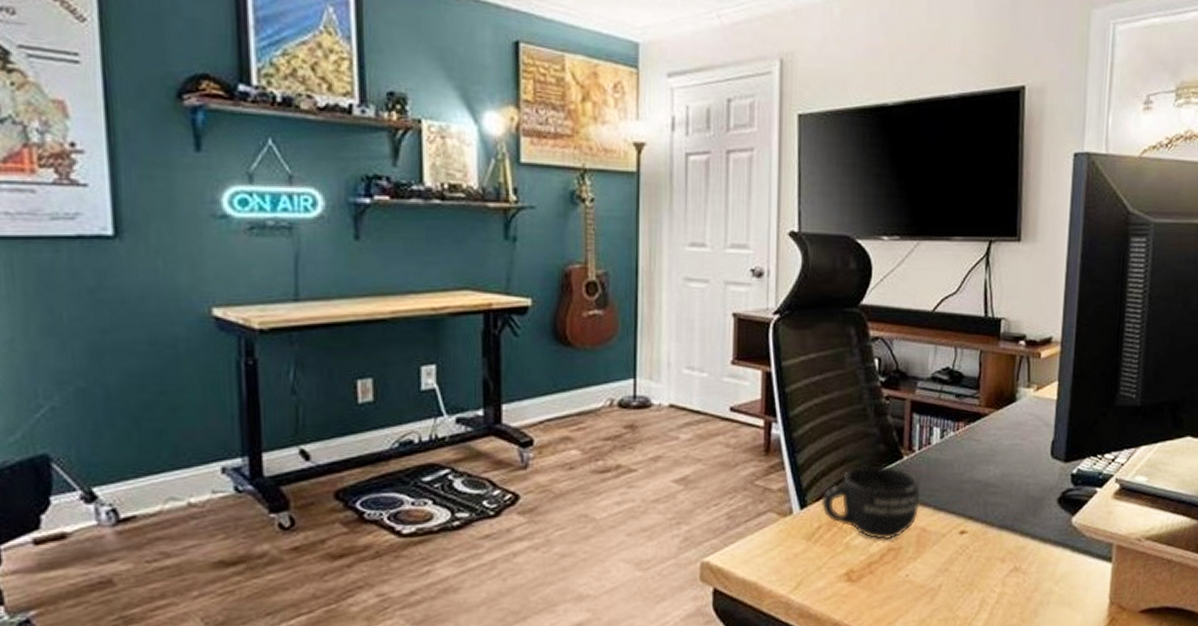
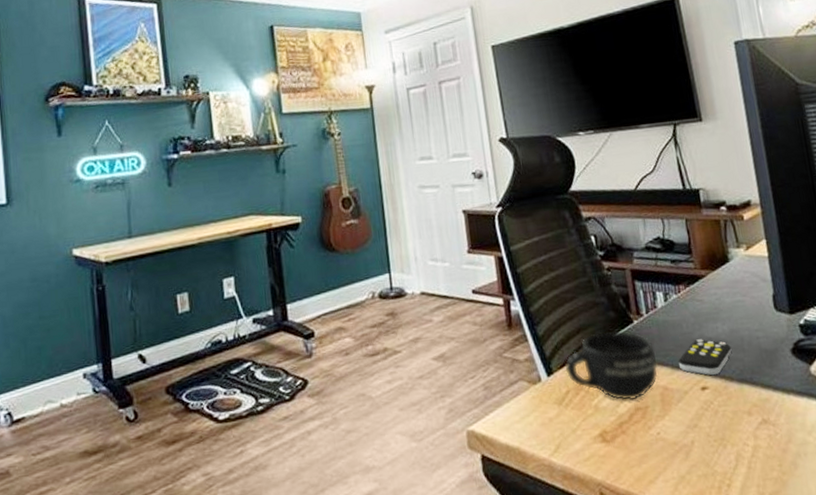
remote control: none [941,481,999,520] -> present [678,339,732,376]

